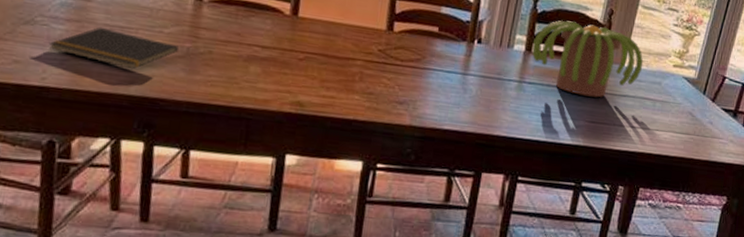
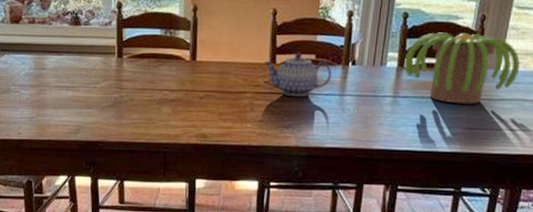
notepad: present [48,26,178,70] -> none [20,88,108,120]
teapot: none [379,22,456,71] -> present [264,52,332,96]

